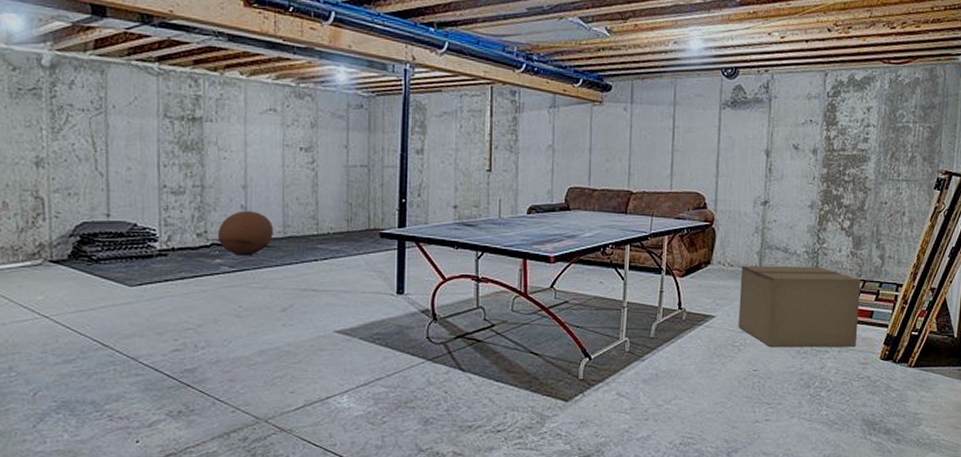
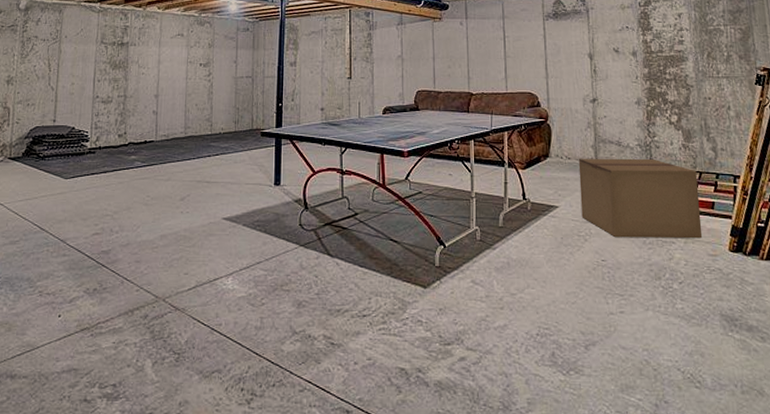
exercise ball: present [206,210,274,256] -> none [125,115,177,153]

